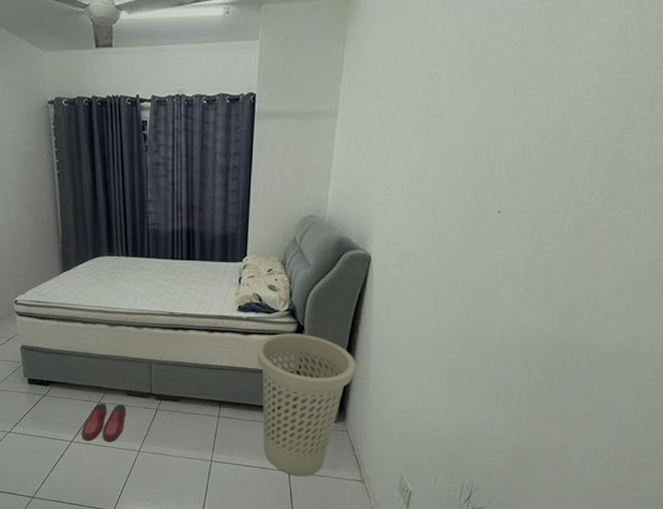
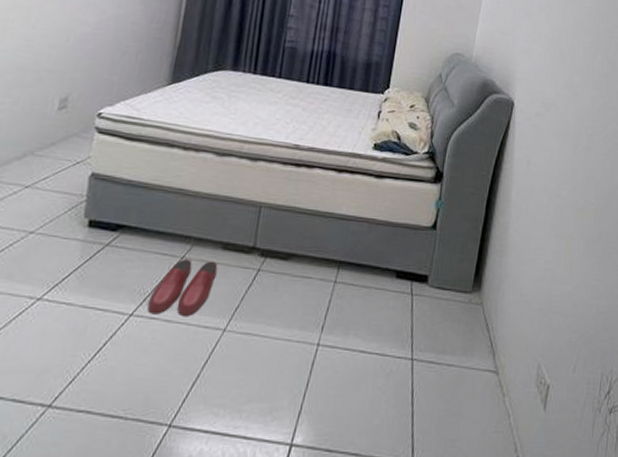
laundry basket: present [257,333,357,477] -> none [385,179,496,367]

